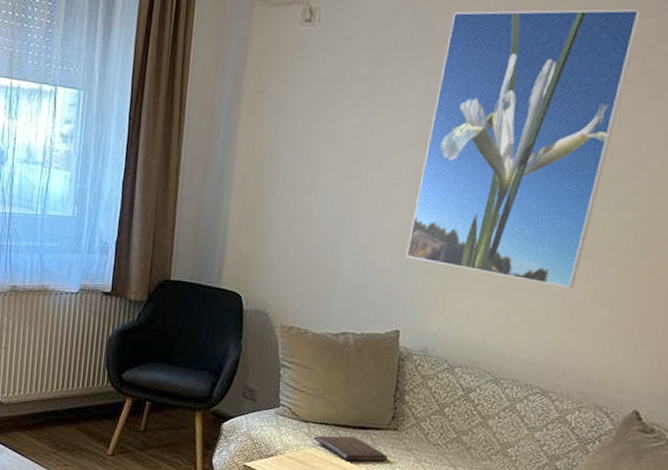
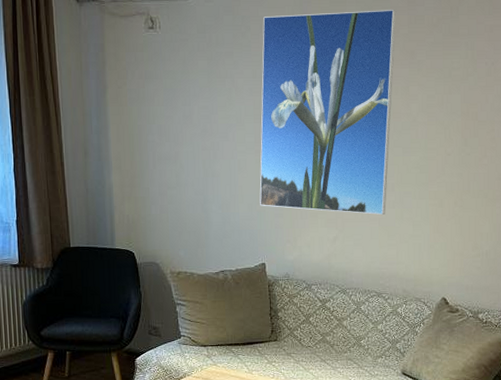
book: present [312,435,389,462] -> none [212,352,274,371]

